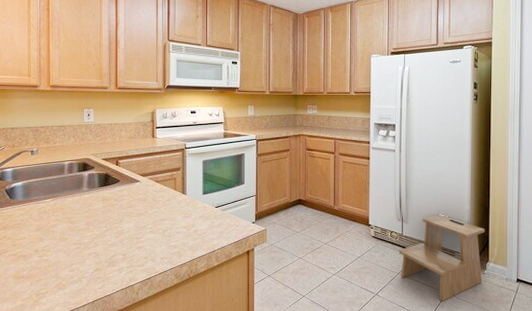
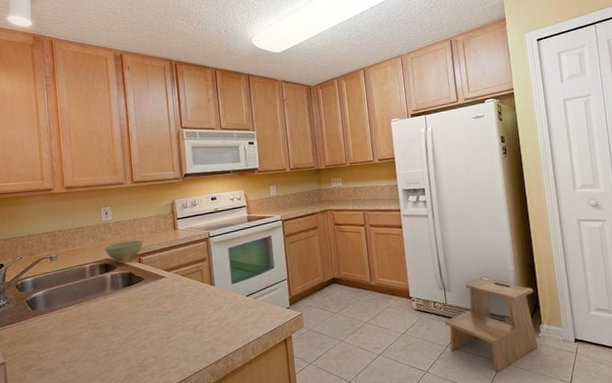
bowl: none [83,144,121,164] -> present [103,240,143,263]

